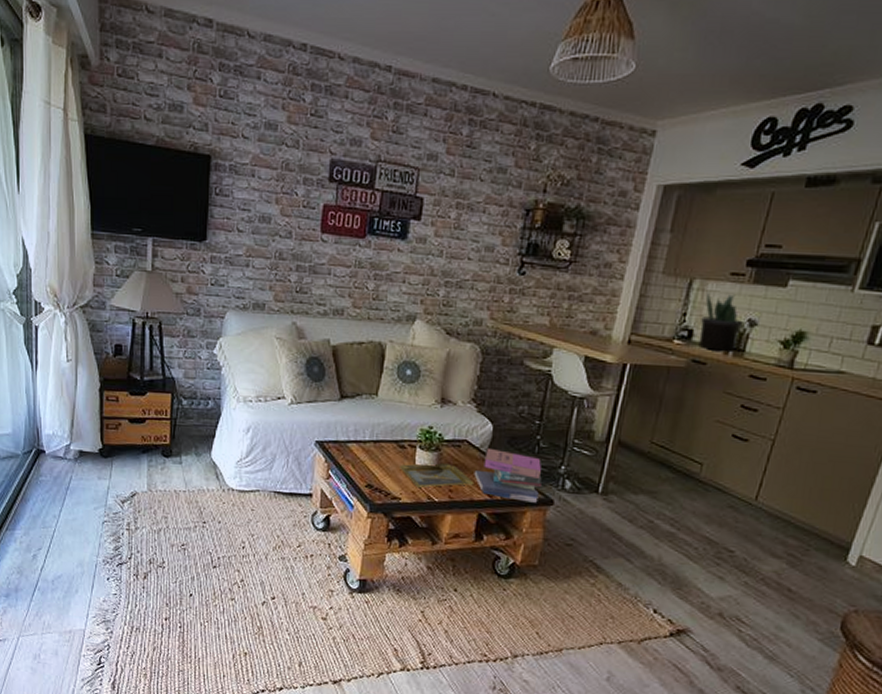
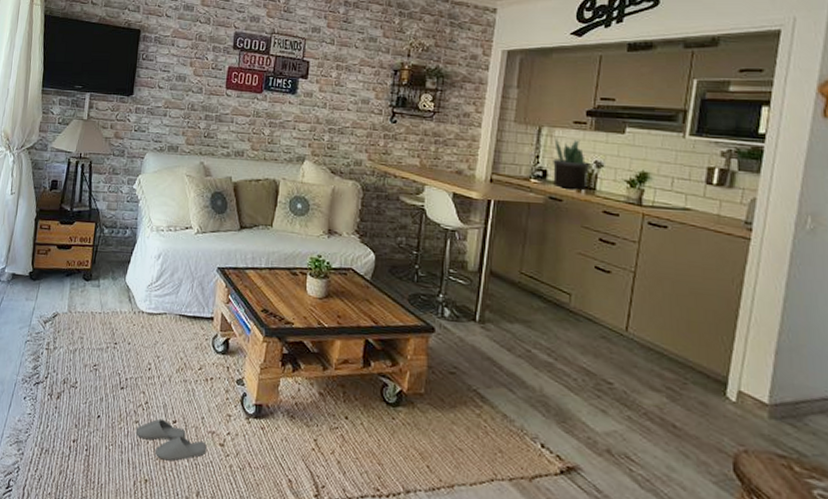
slippers: none [233,595,308,635] -> present [136,418,207,461]
tray: present [400,463,473,488] -> none [292,290,359,313]
books: present [474,447,542,503] -> none [359,275,422,330]

